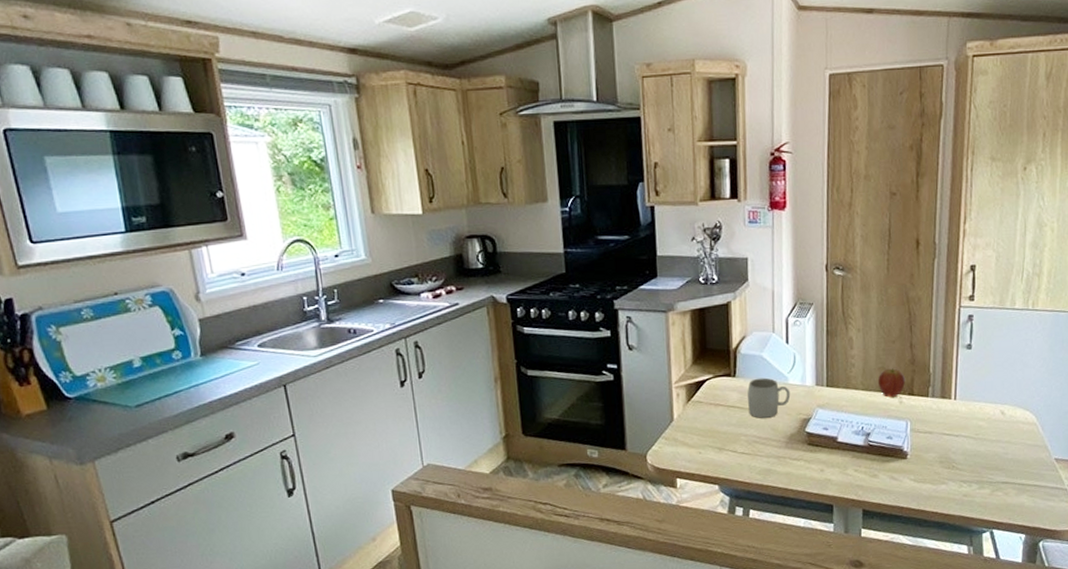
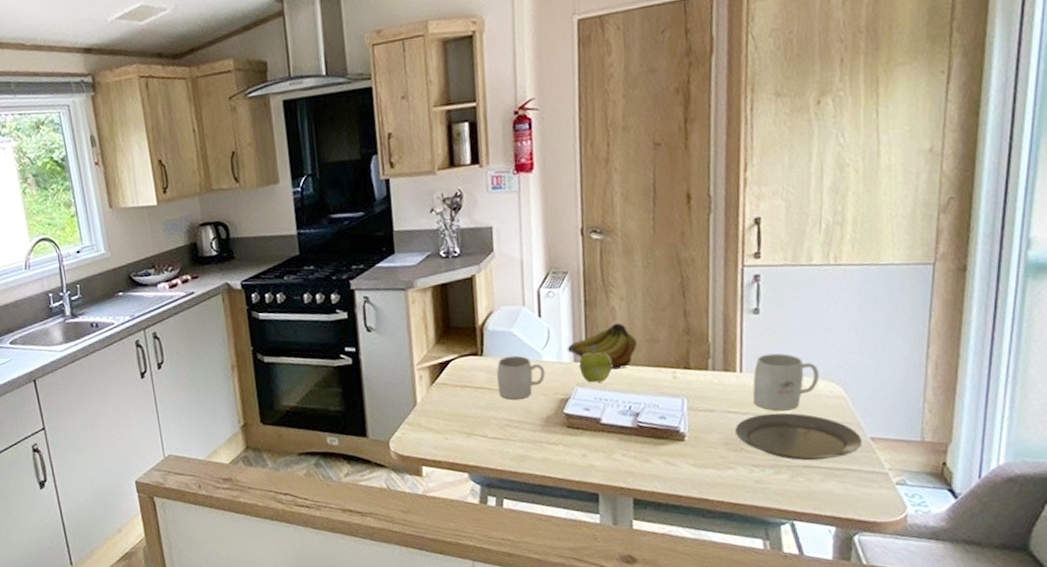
fruit: none [810,352,871,394] -> present [567,323,638,370]
fruit: none [820,376,849,405] -> present [579,350,613,383]
fruit: present [877,368,906,397] -> none [646,339,680,373]
plate: none [948,435,1048,478] -> present [734,412,862,461]
mug: none [964,384,1018,434] -> present [753,353,820,411]

